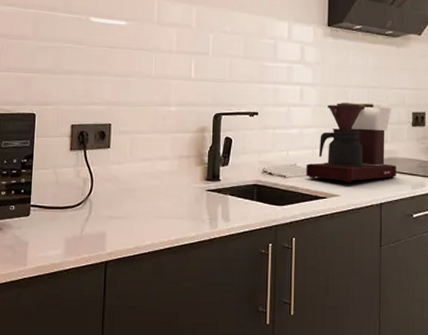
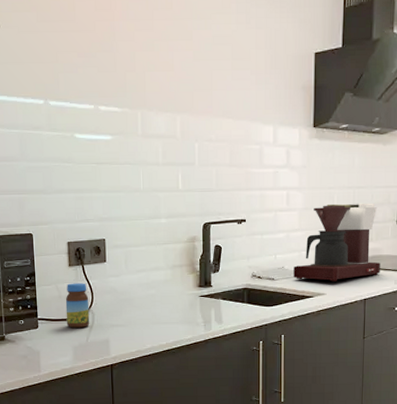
jar: none [61,168,88,218] -> present [65,283,90,328]

